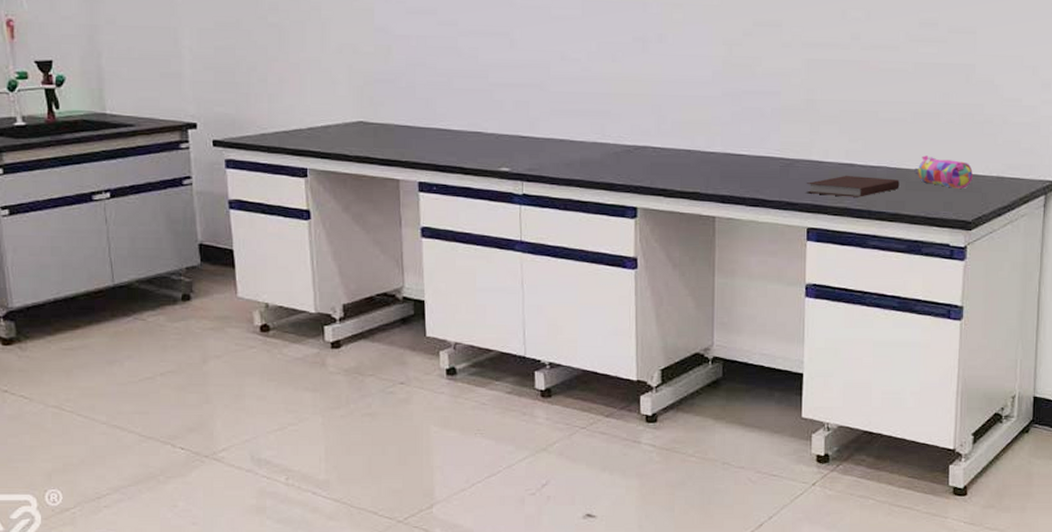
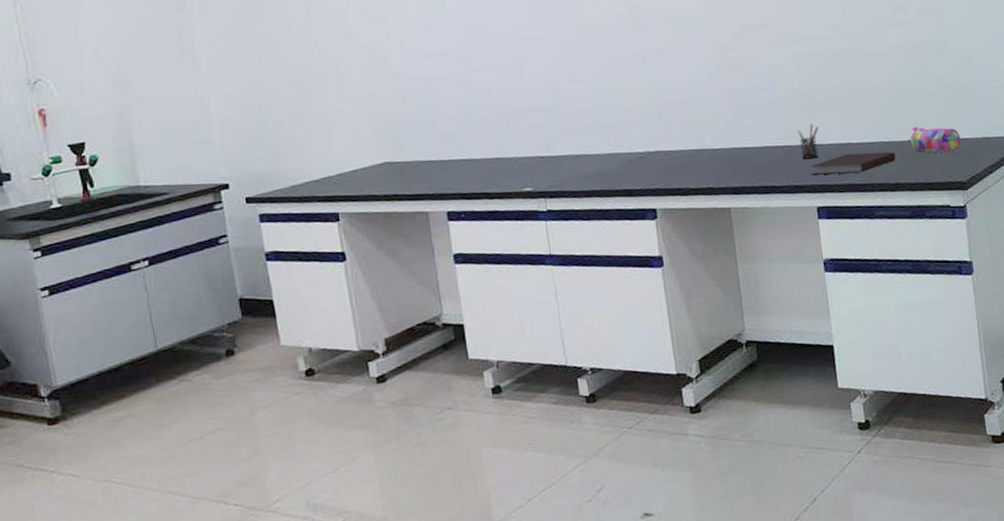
pen holder: none [798,138,822,175] -> present [798,124,819,159]

